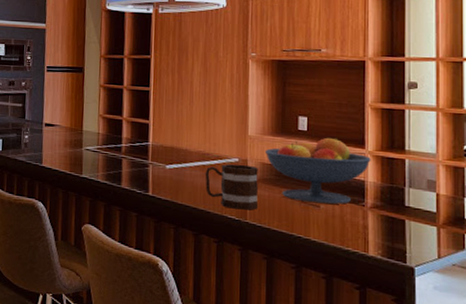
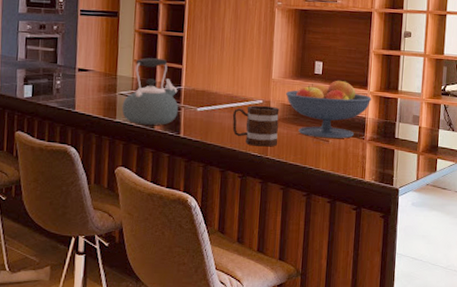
kettle: none [88,113,146,183] -> present [121,58,178,125]

